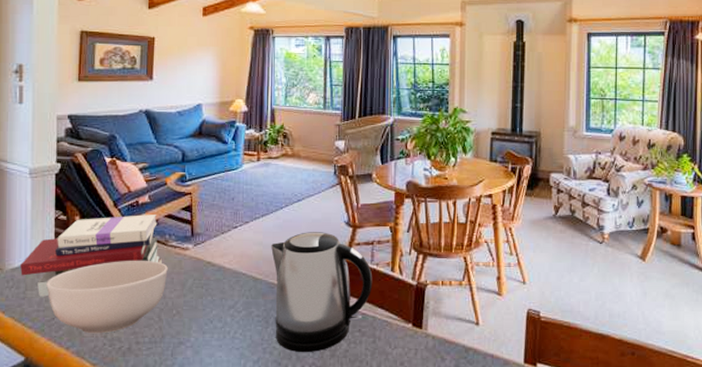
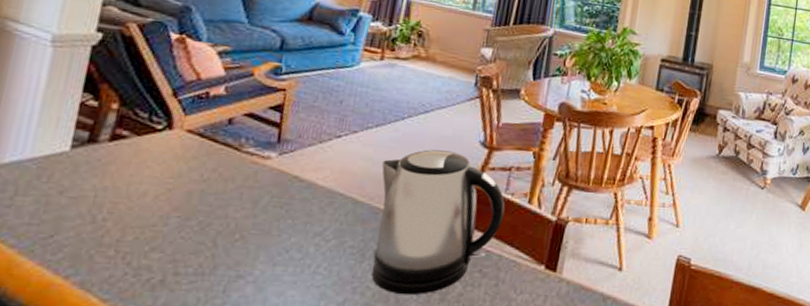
books: present [20,215,162,297] -> none [11,107,232,206]
bowl: present [46,260,168,334] -> none [49,166,238,260]

